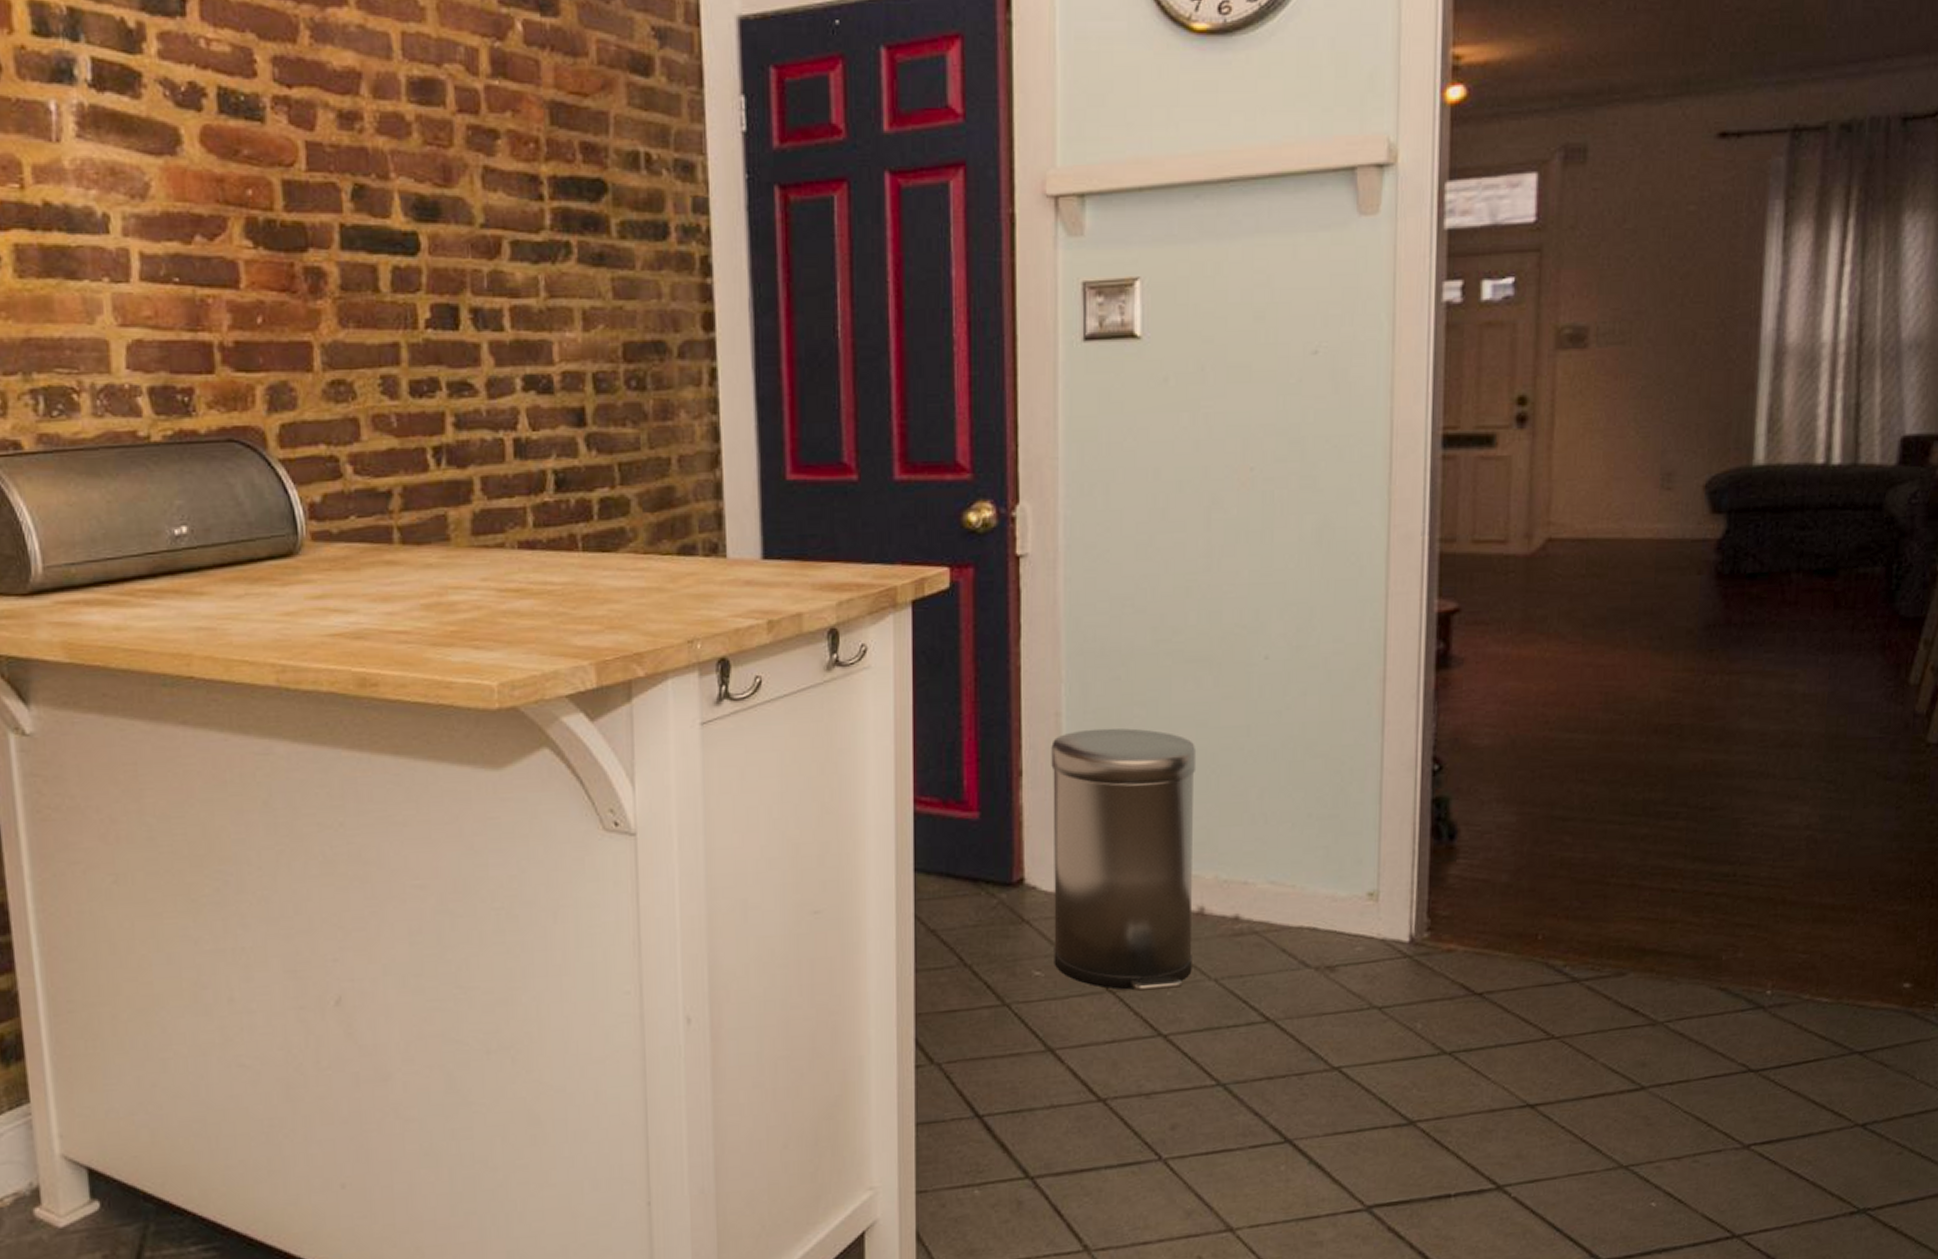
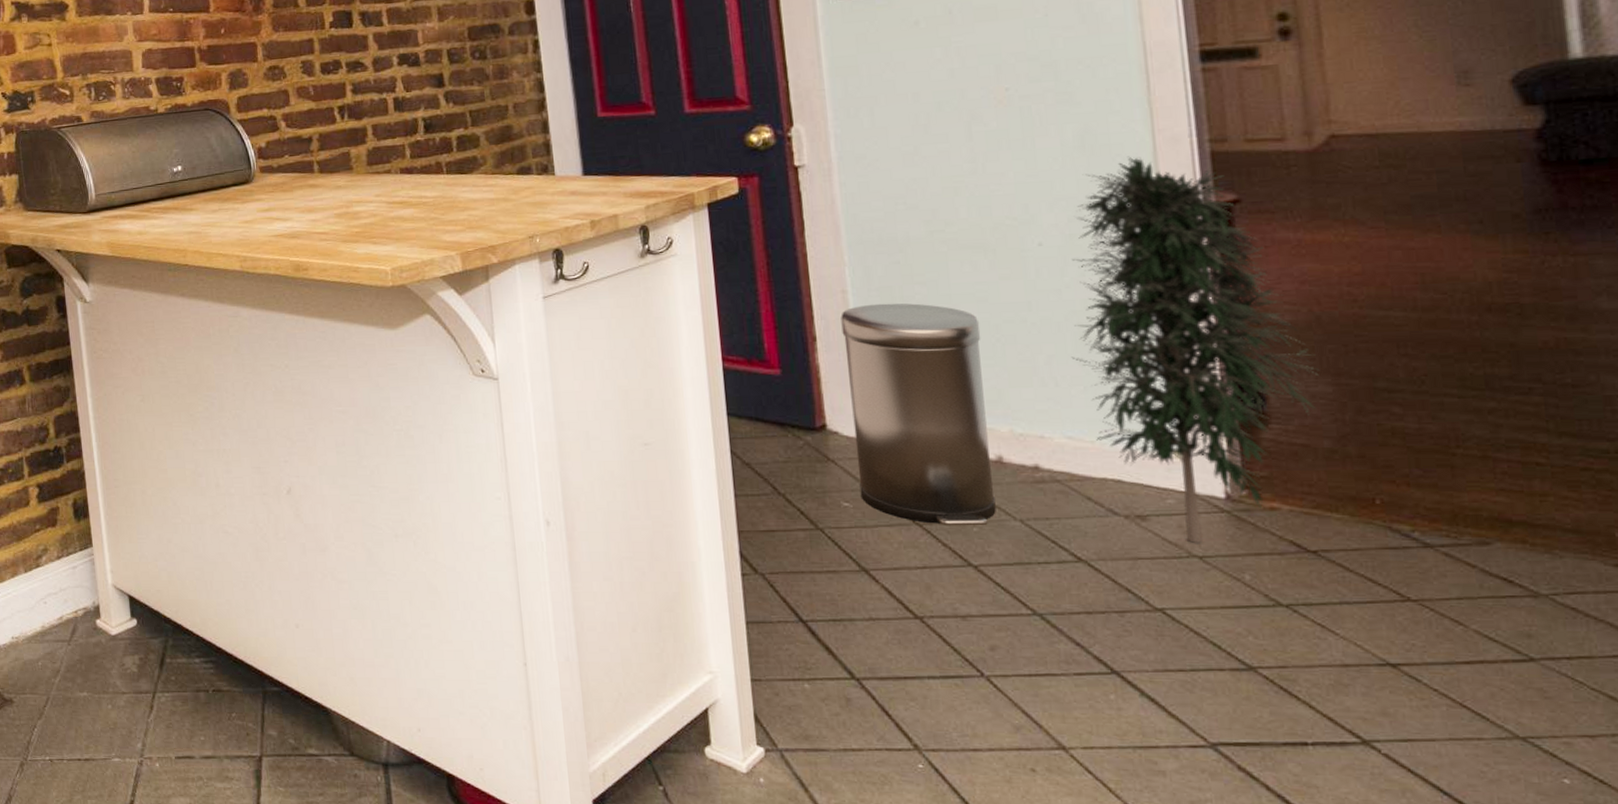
plant: none [1283,555,1508,993] -> present [1071,156,1320,543]

